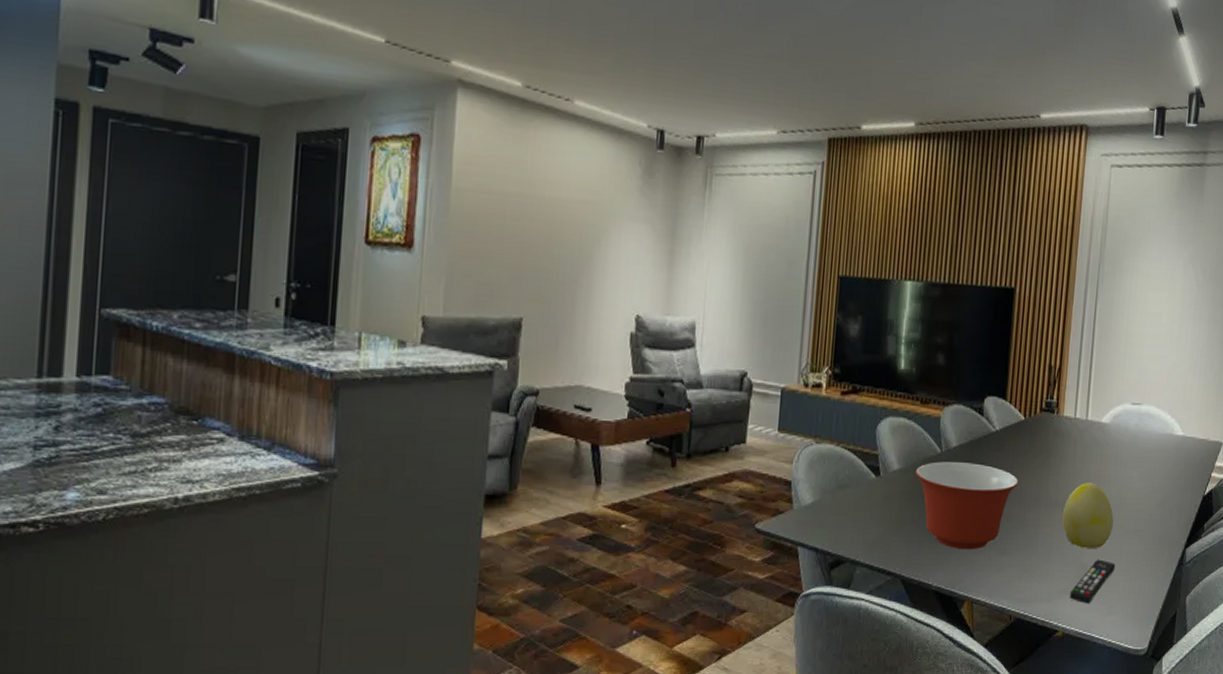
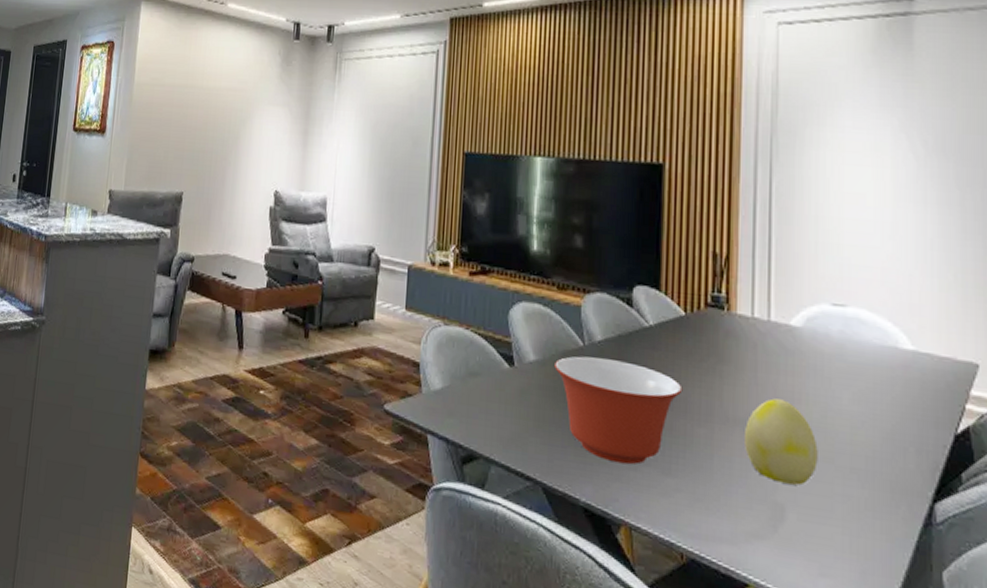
remote control: present [1069,559,1116,604] -> none [761,499,827,557]

